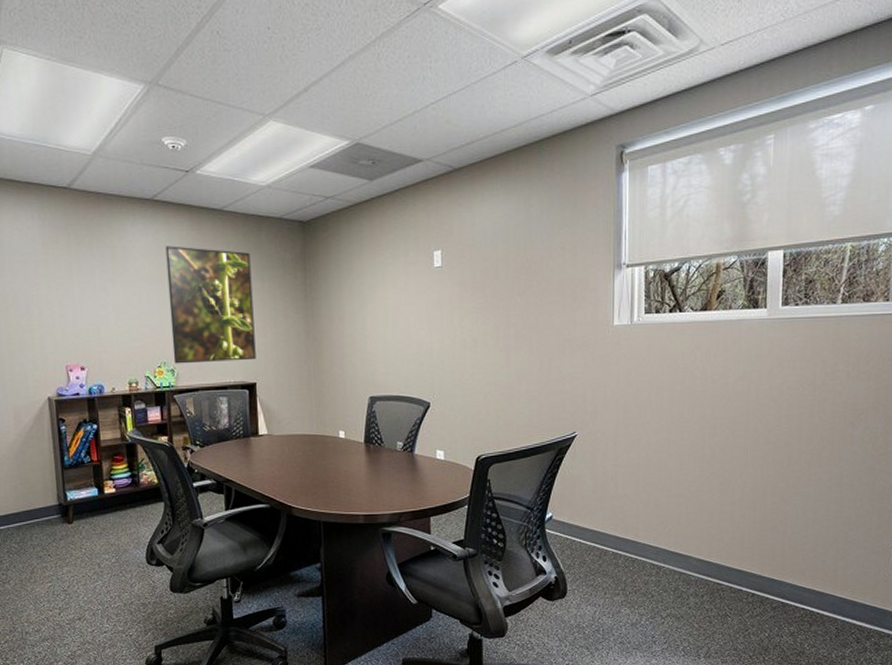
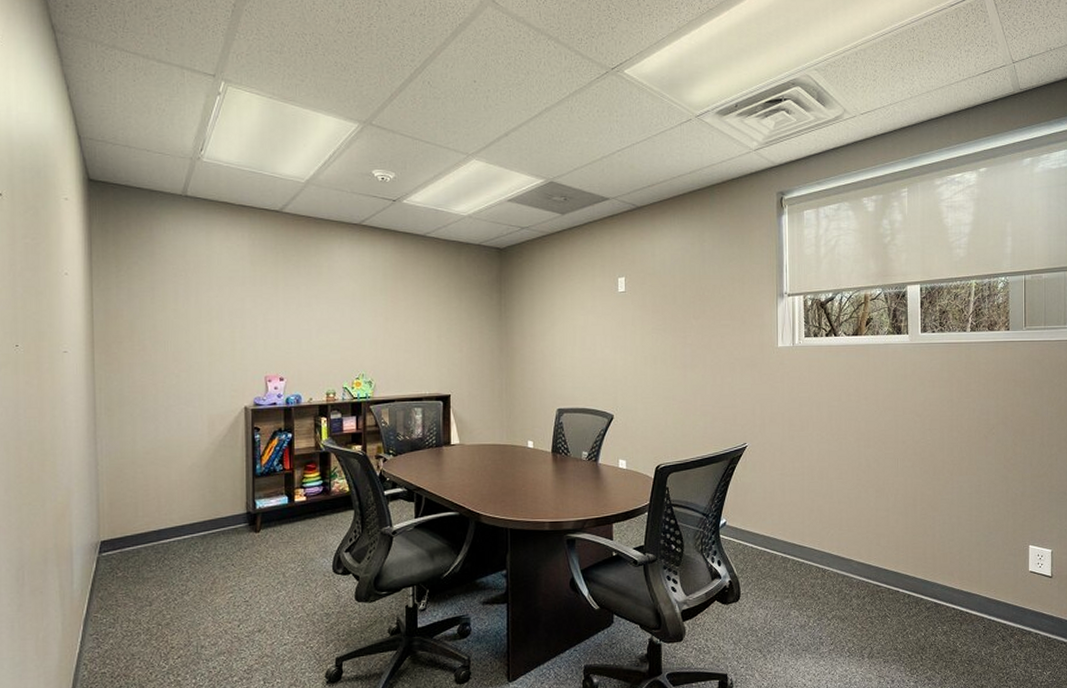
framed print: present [165,246,256,364] -> none [370,267,451,376]

